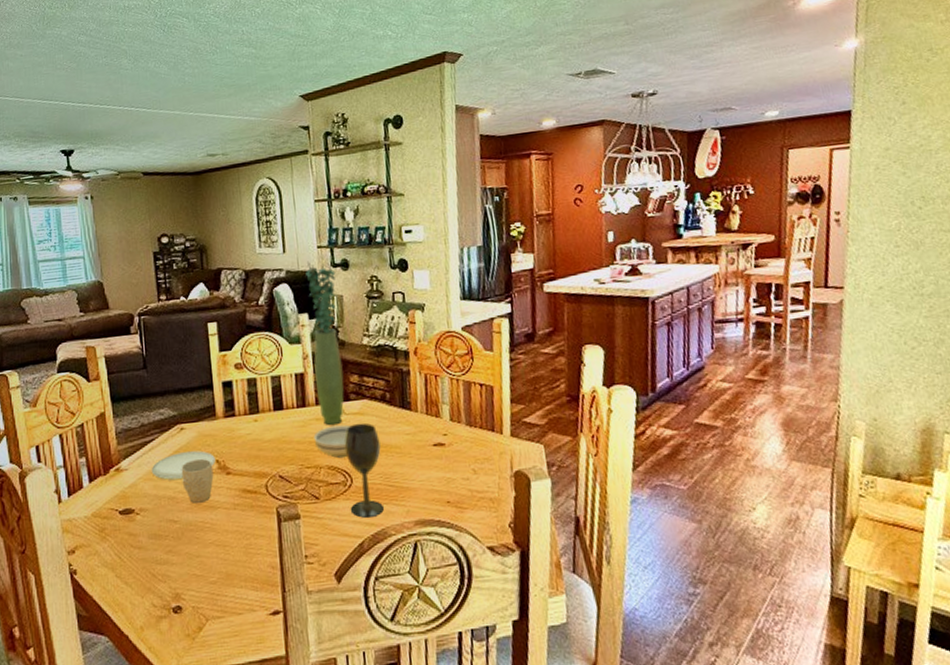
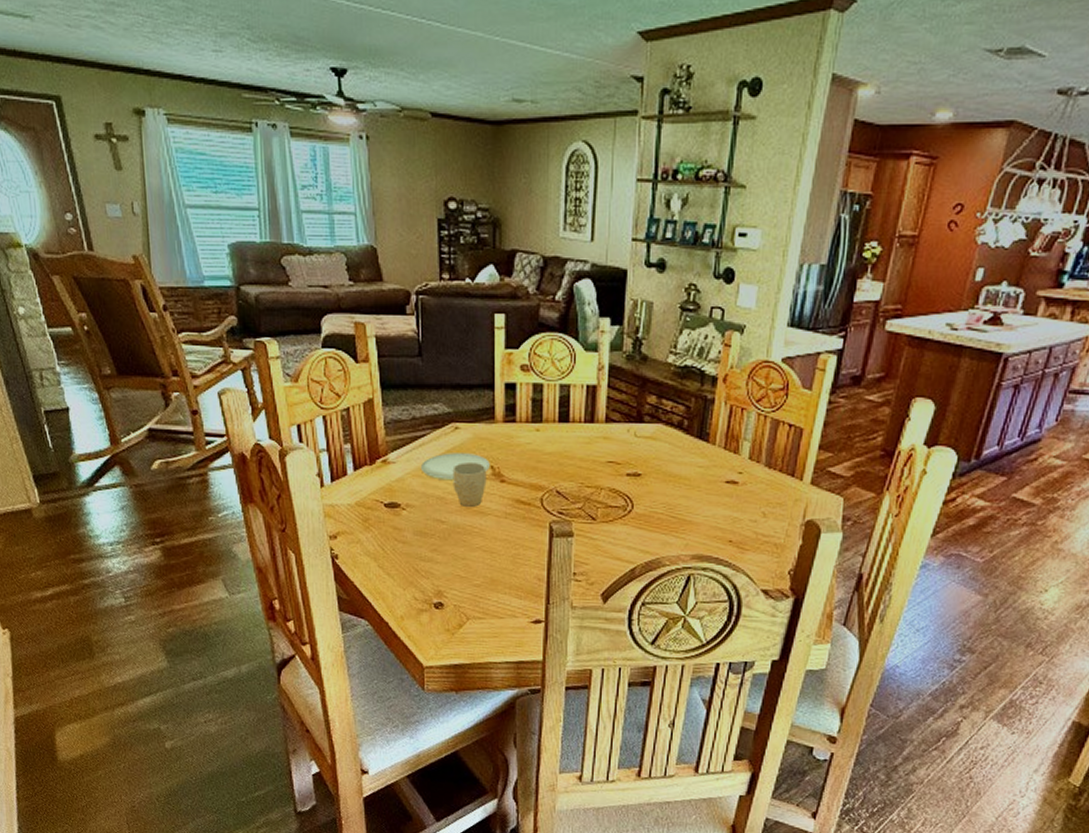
vase: present [305,261,344,426] -> none [607,255,649,447]
bowl: present [313,424,351,458] -> none [598,447,640,481]
wine glass: present [344,423,384,518] -> none [628,448,669,545]

